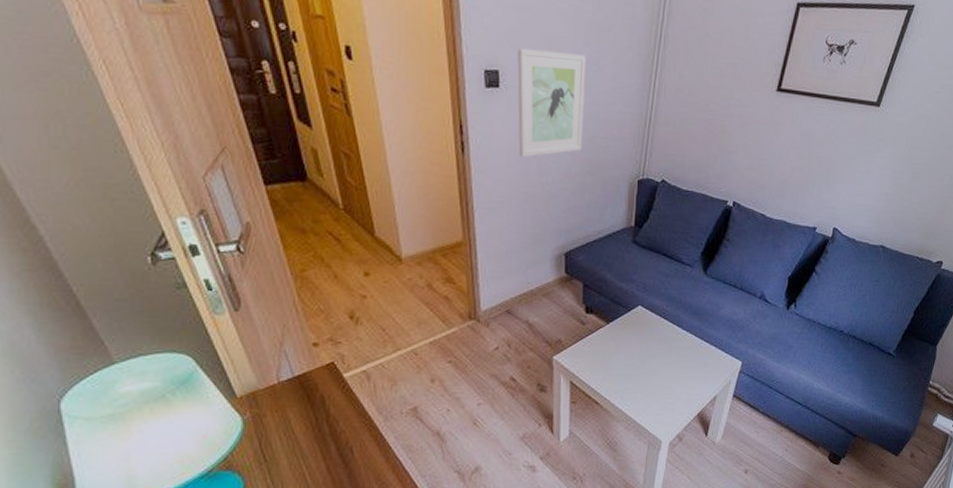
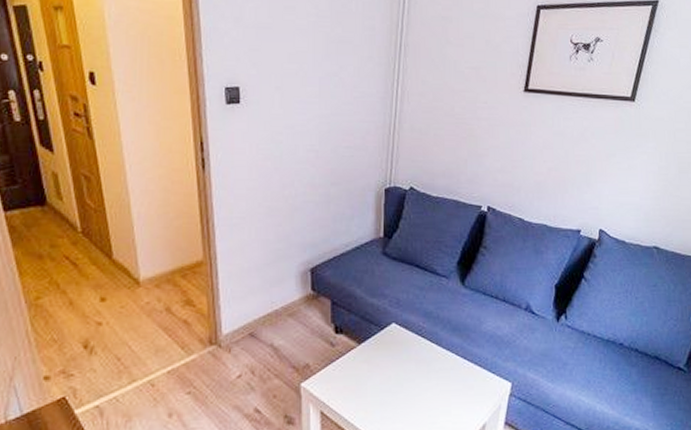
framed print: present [517,48,586,158] -> none [258,64,326,171]

